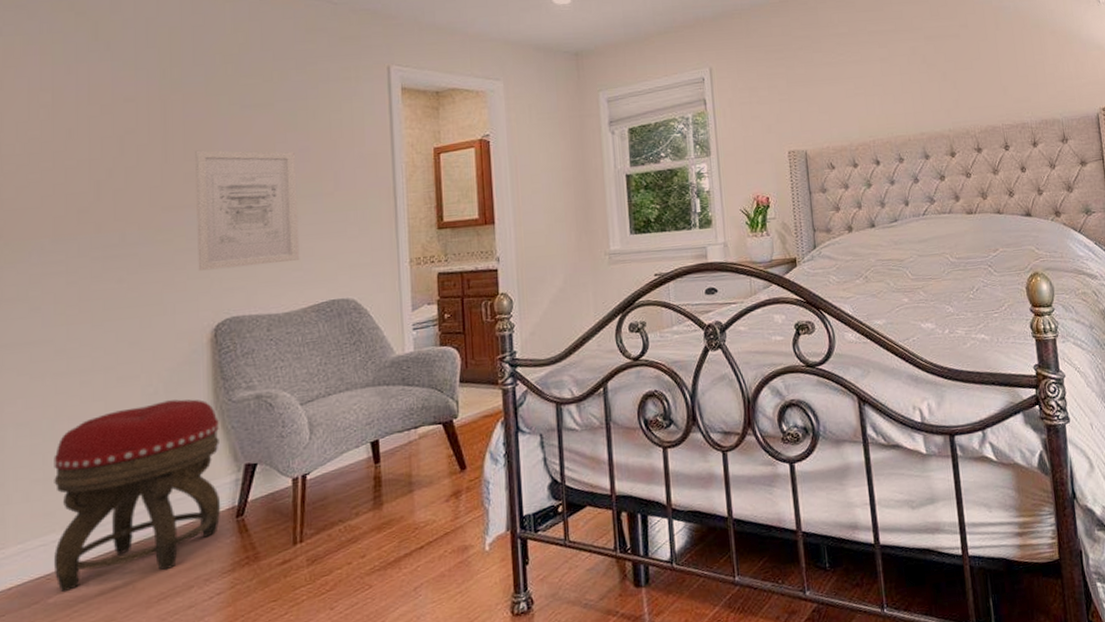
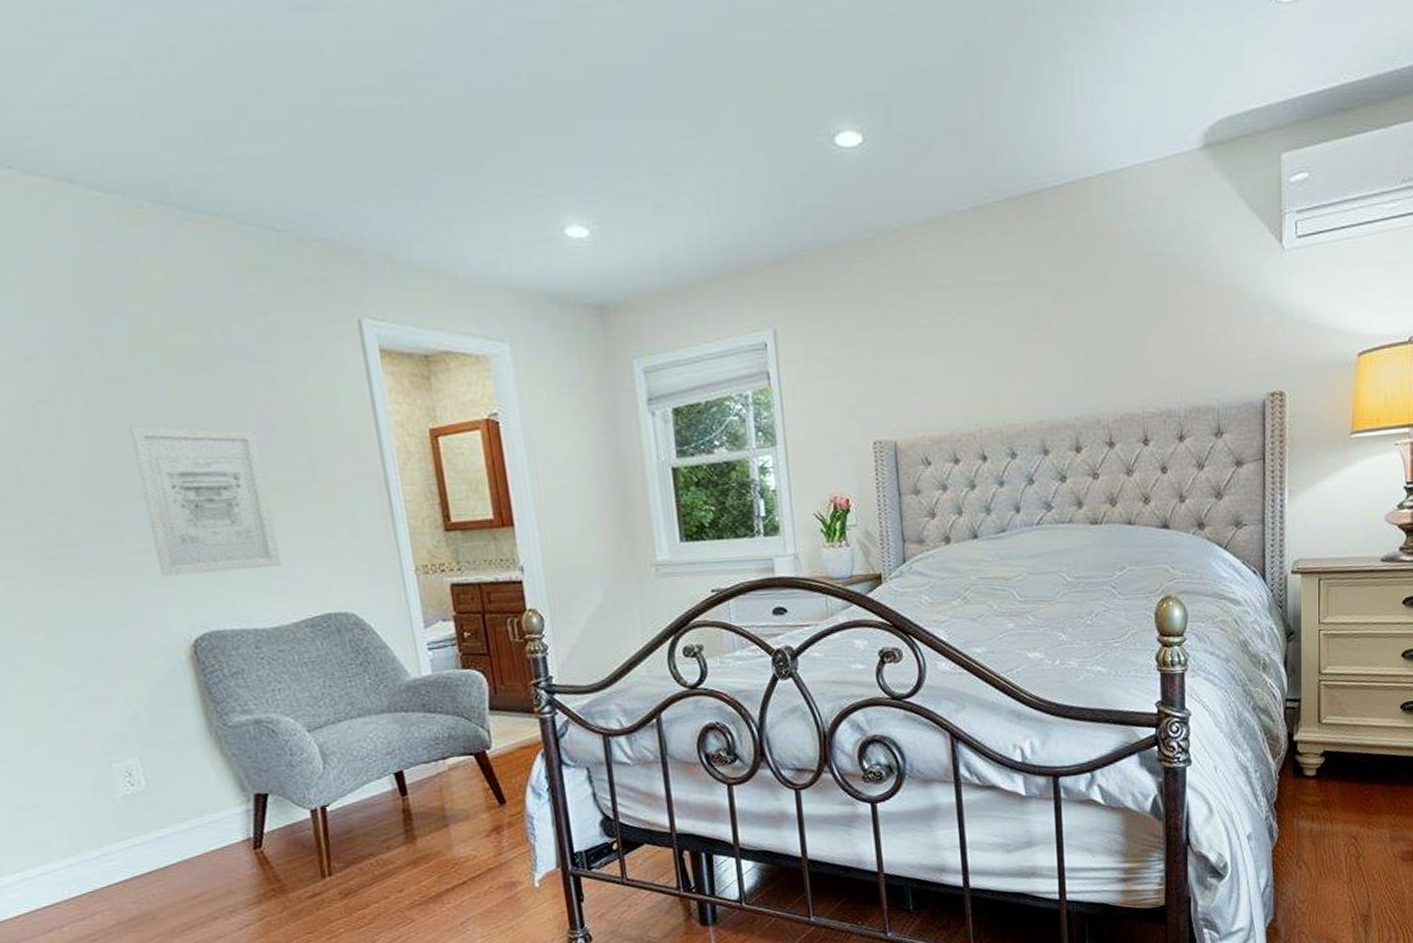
footstool: present [53,399,221,592] -> none [34,723,236,920]

